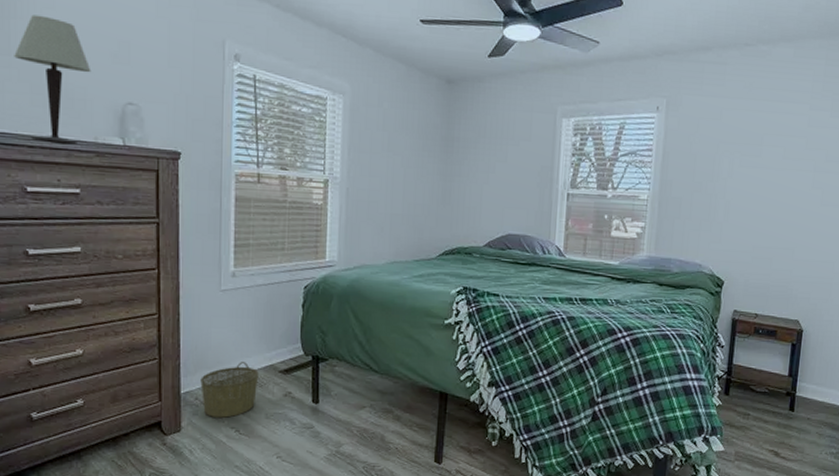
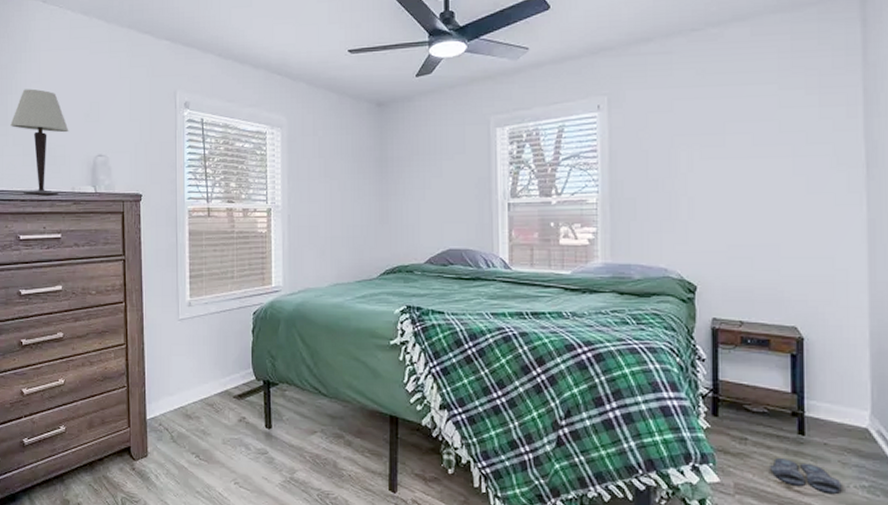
basket: present [200,362,259,418] -> none [163,388,215,443]
slippers: none [763,429,817,460] -> present [768,457,842,495]

